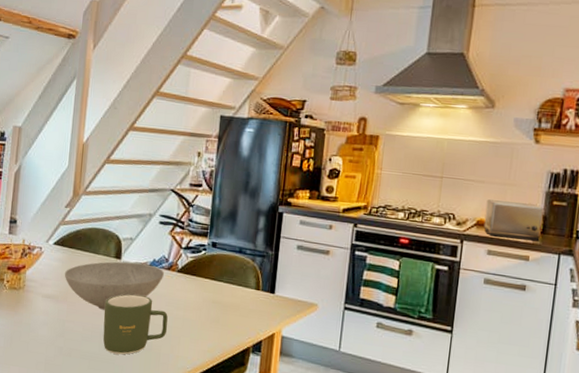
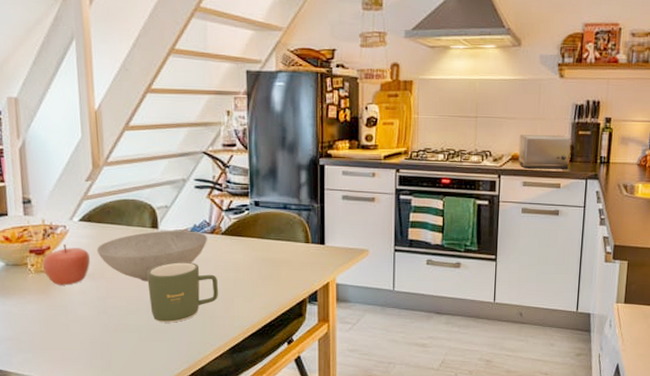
fruit: none [16,265,58,305] -> present [42,244,91,285]

